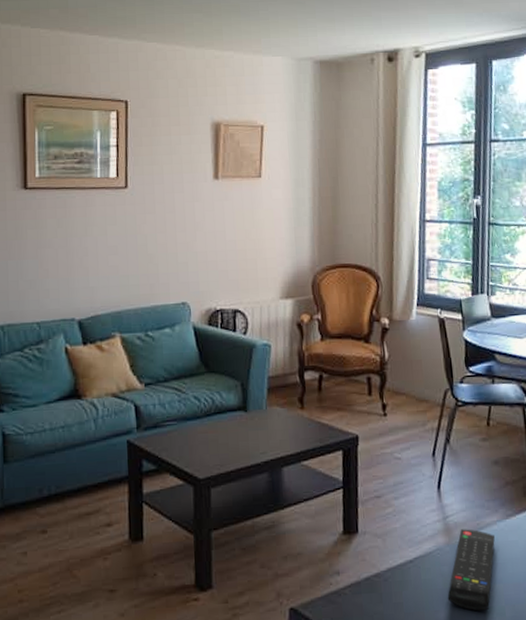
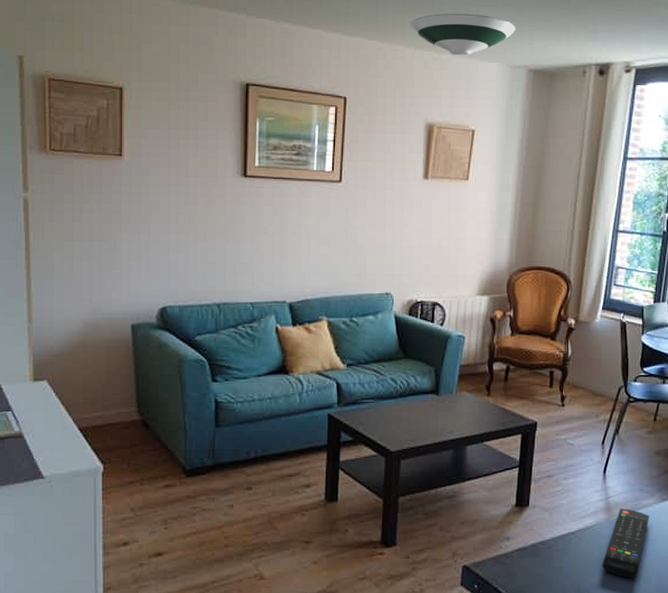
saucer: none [189,9,298,52] -> present [410,13,516,56]

